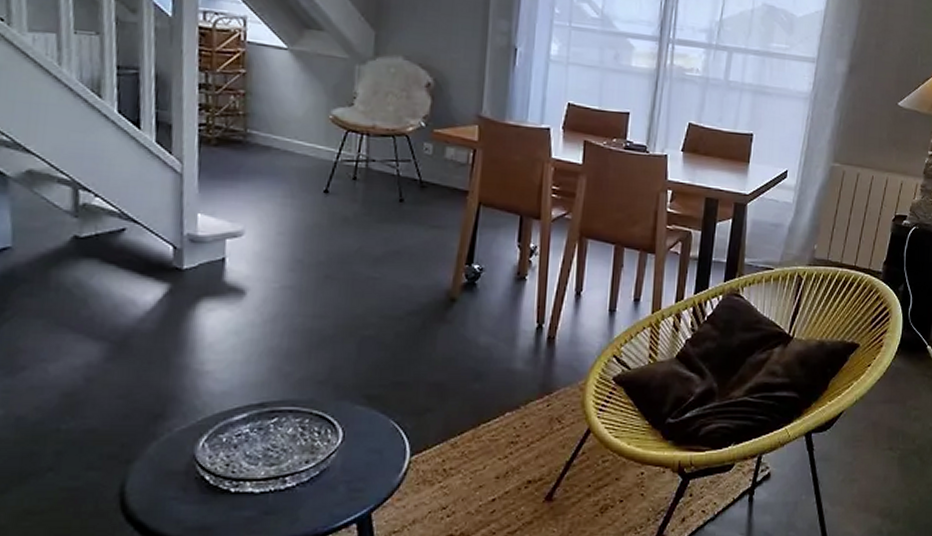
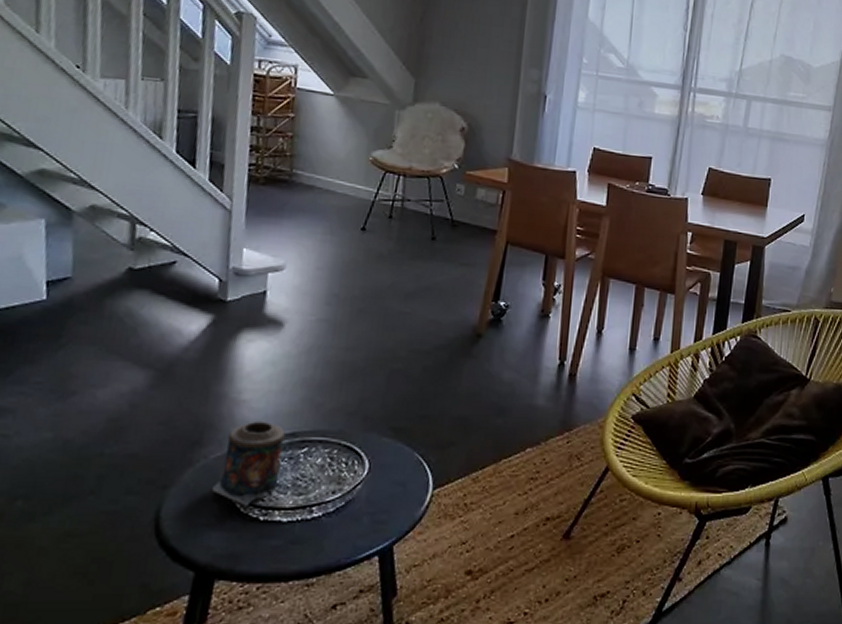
candle: none [179,392,253,478] -> present [212,421,285,506]

